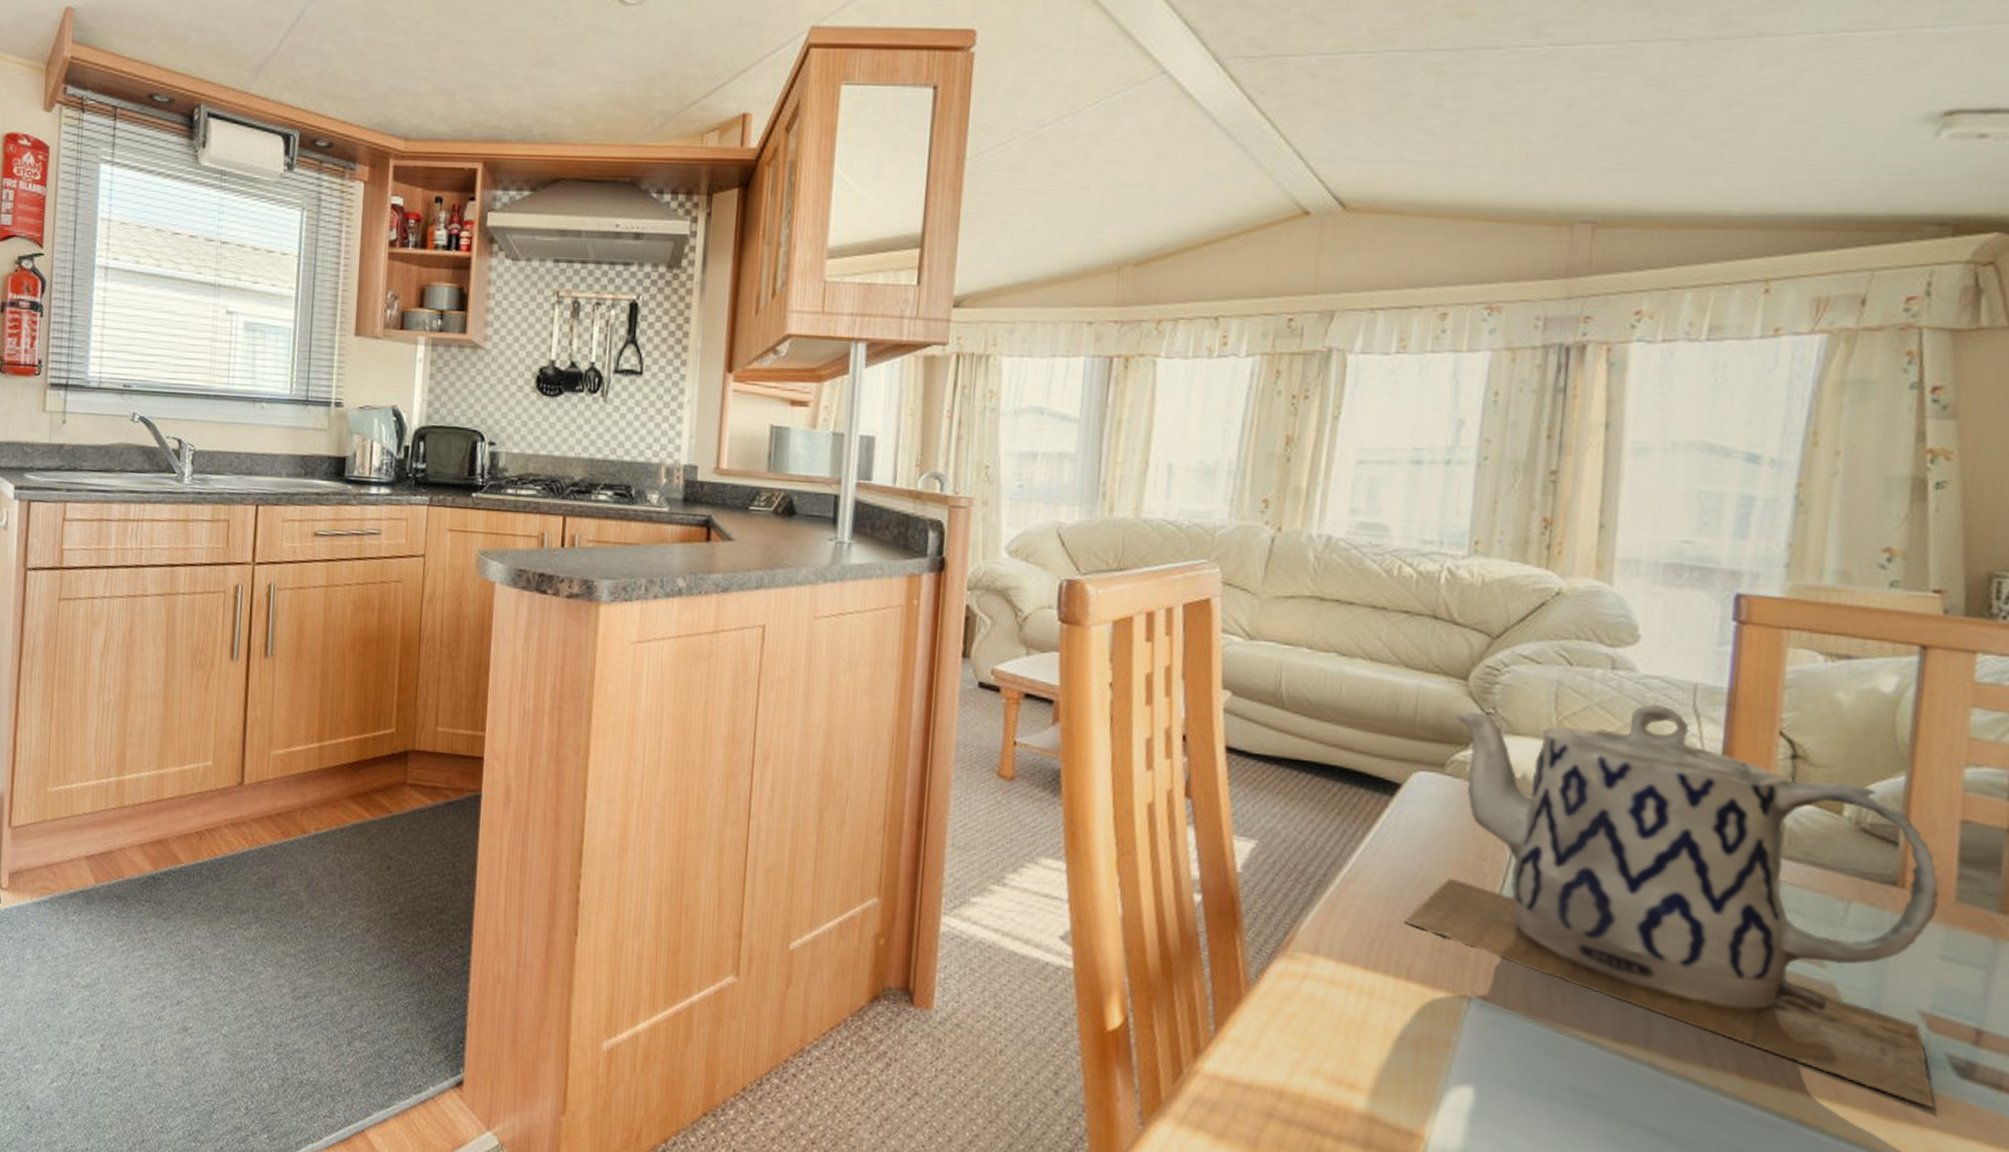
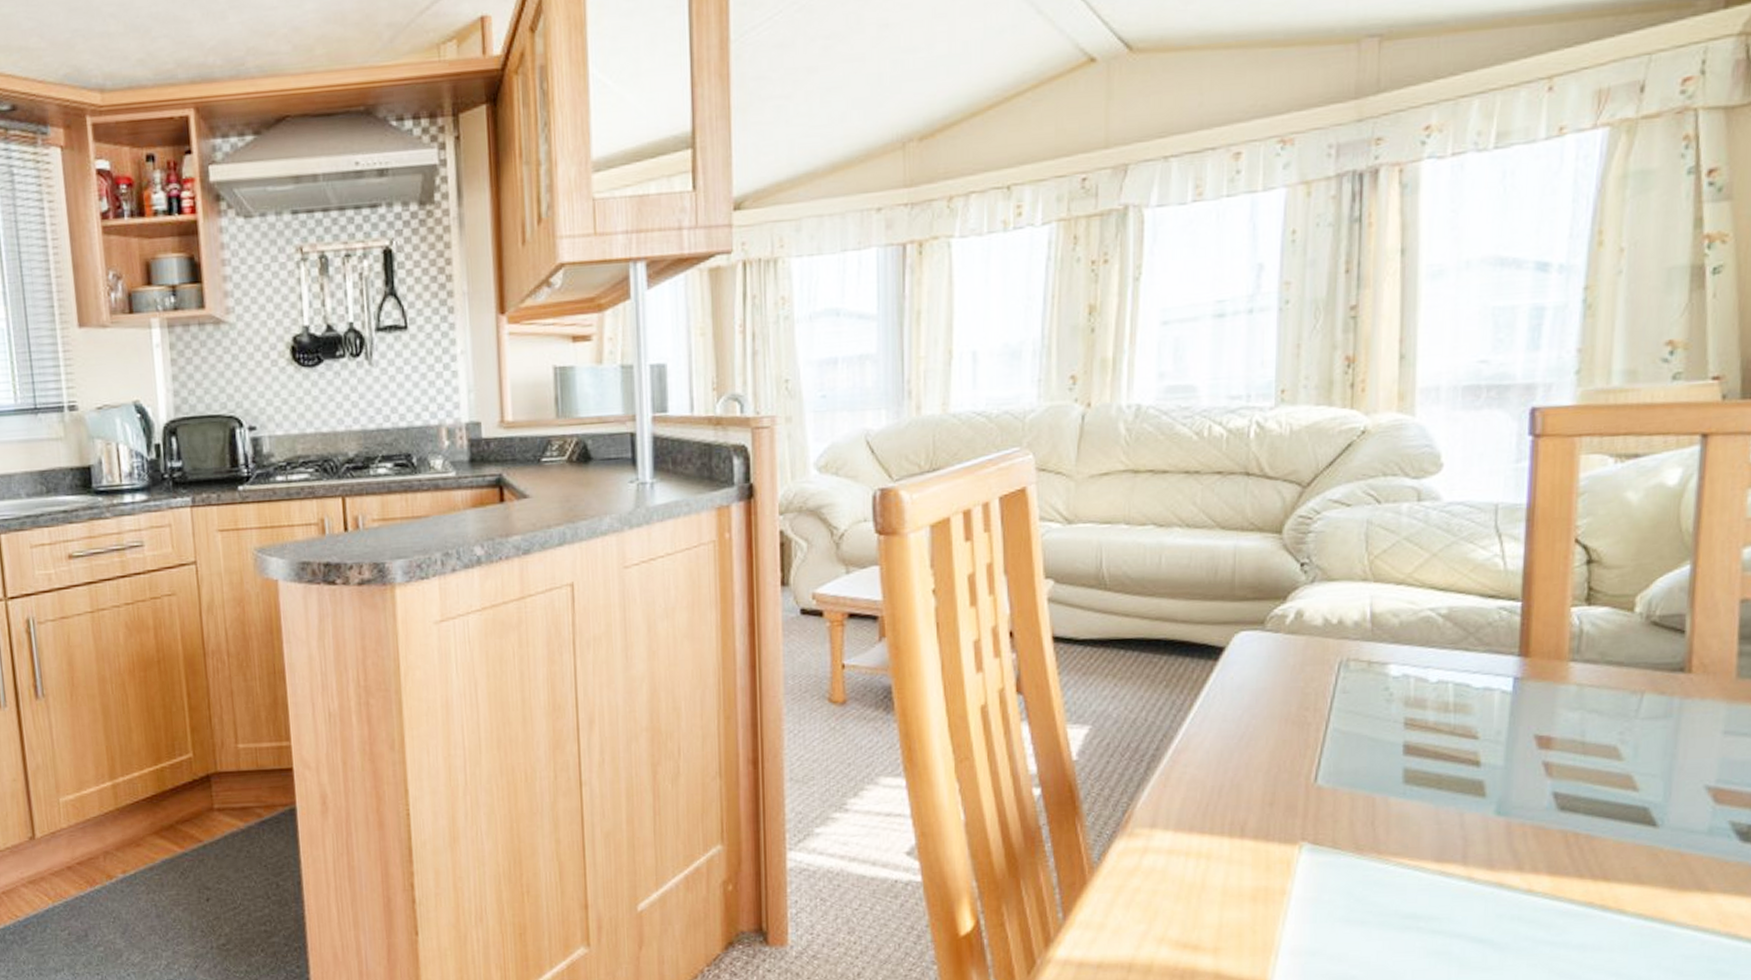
teapot: present [1403,703,1939,1109] -> none [1234,529,1722,874]

